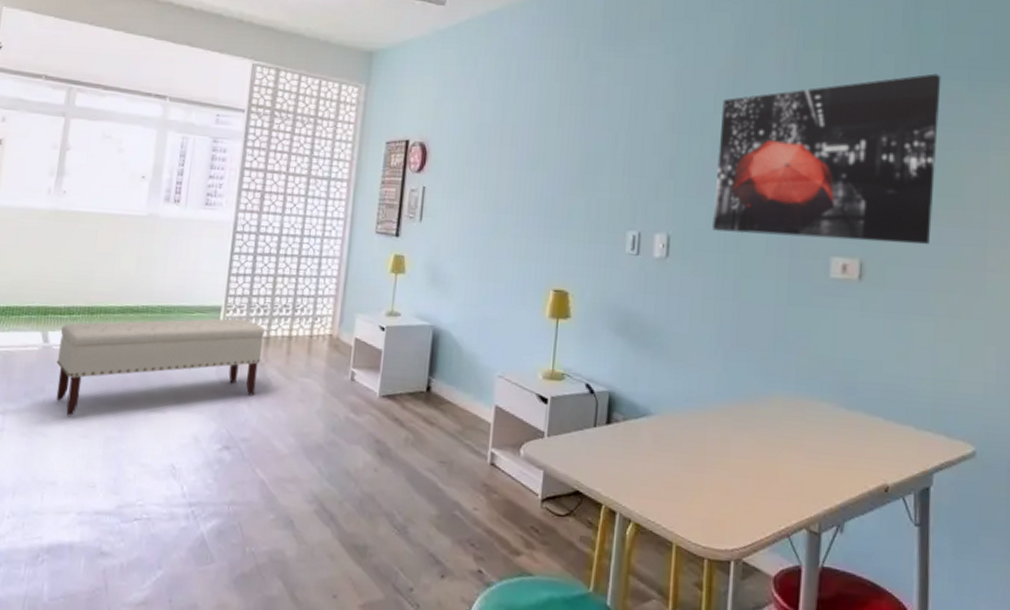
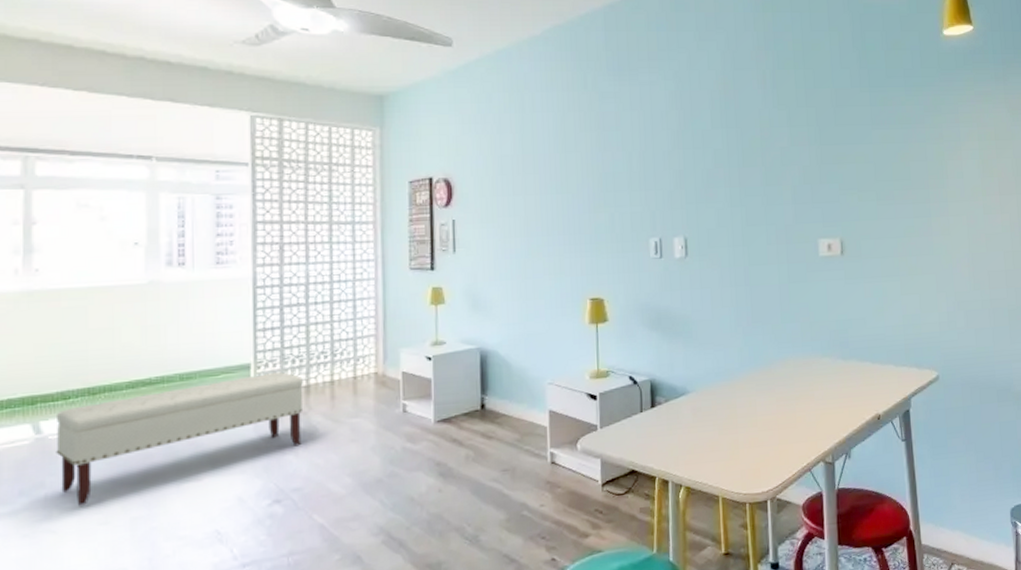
wall art: present [712,73,941,245] -> none [718,83,890,230]

